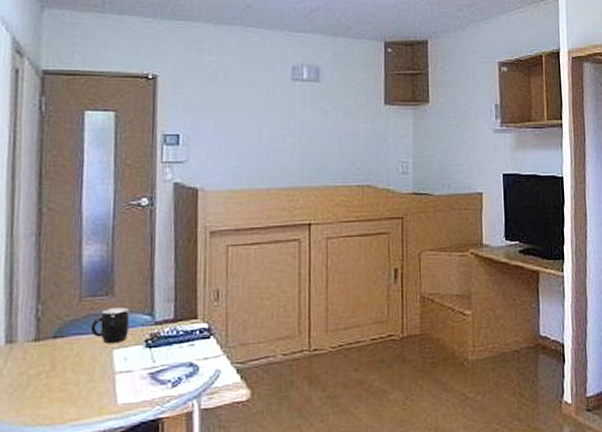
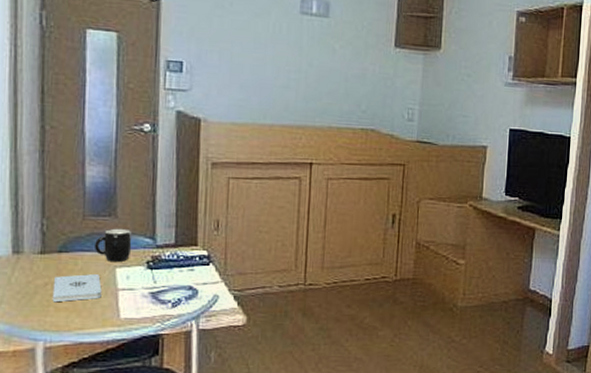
notepad: none [46,358,98,393] -> present [52,274,102,303]

